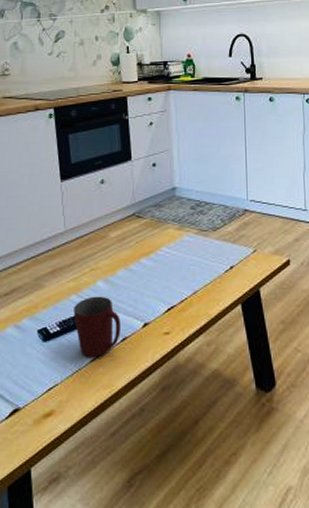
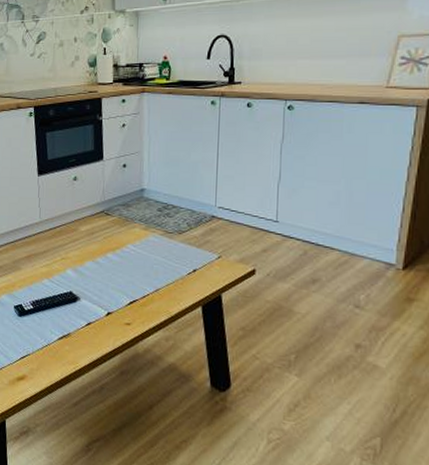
mug: present [73,296,120,357] -> none [45,282,86,336]

